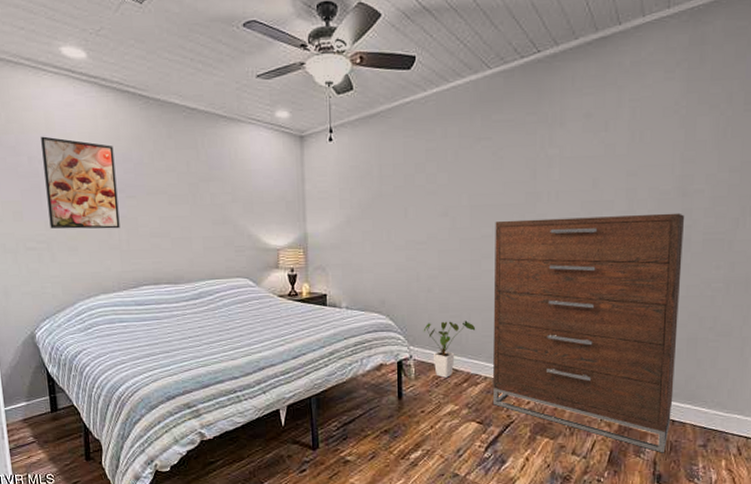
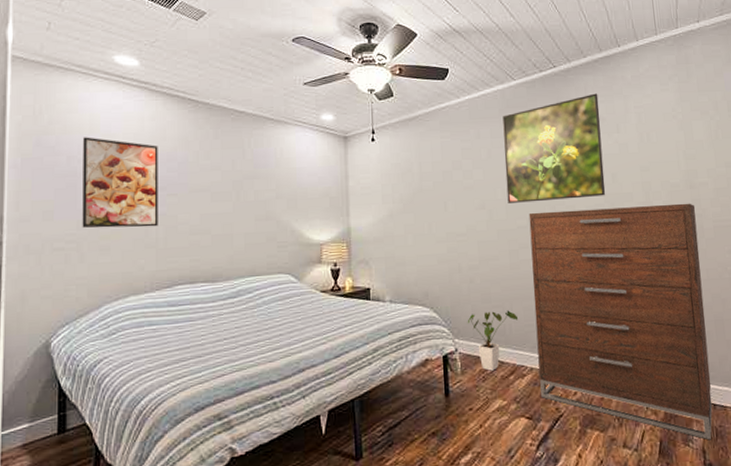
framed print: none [472,84,587,210] -> present [502,93,606,203]

